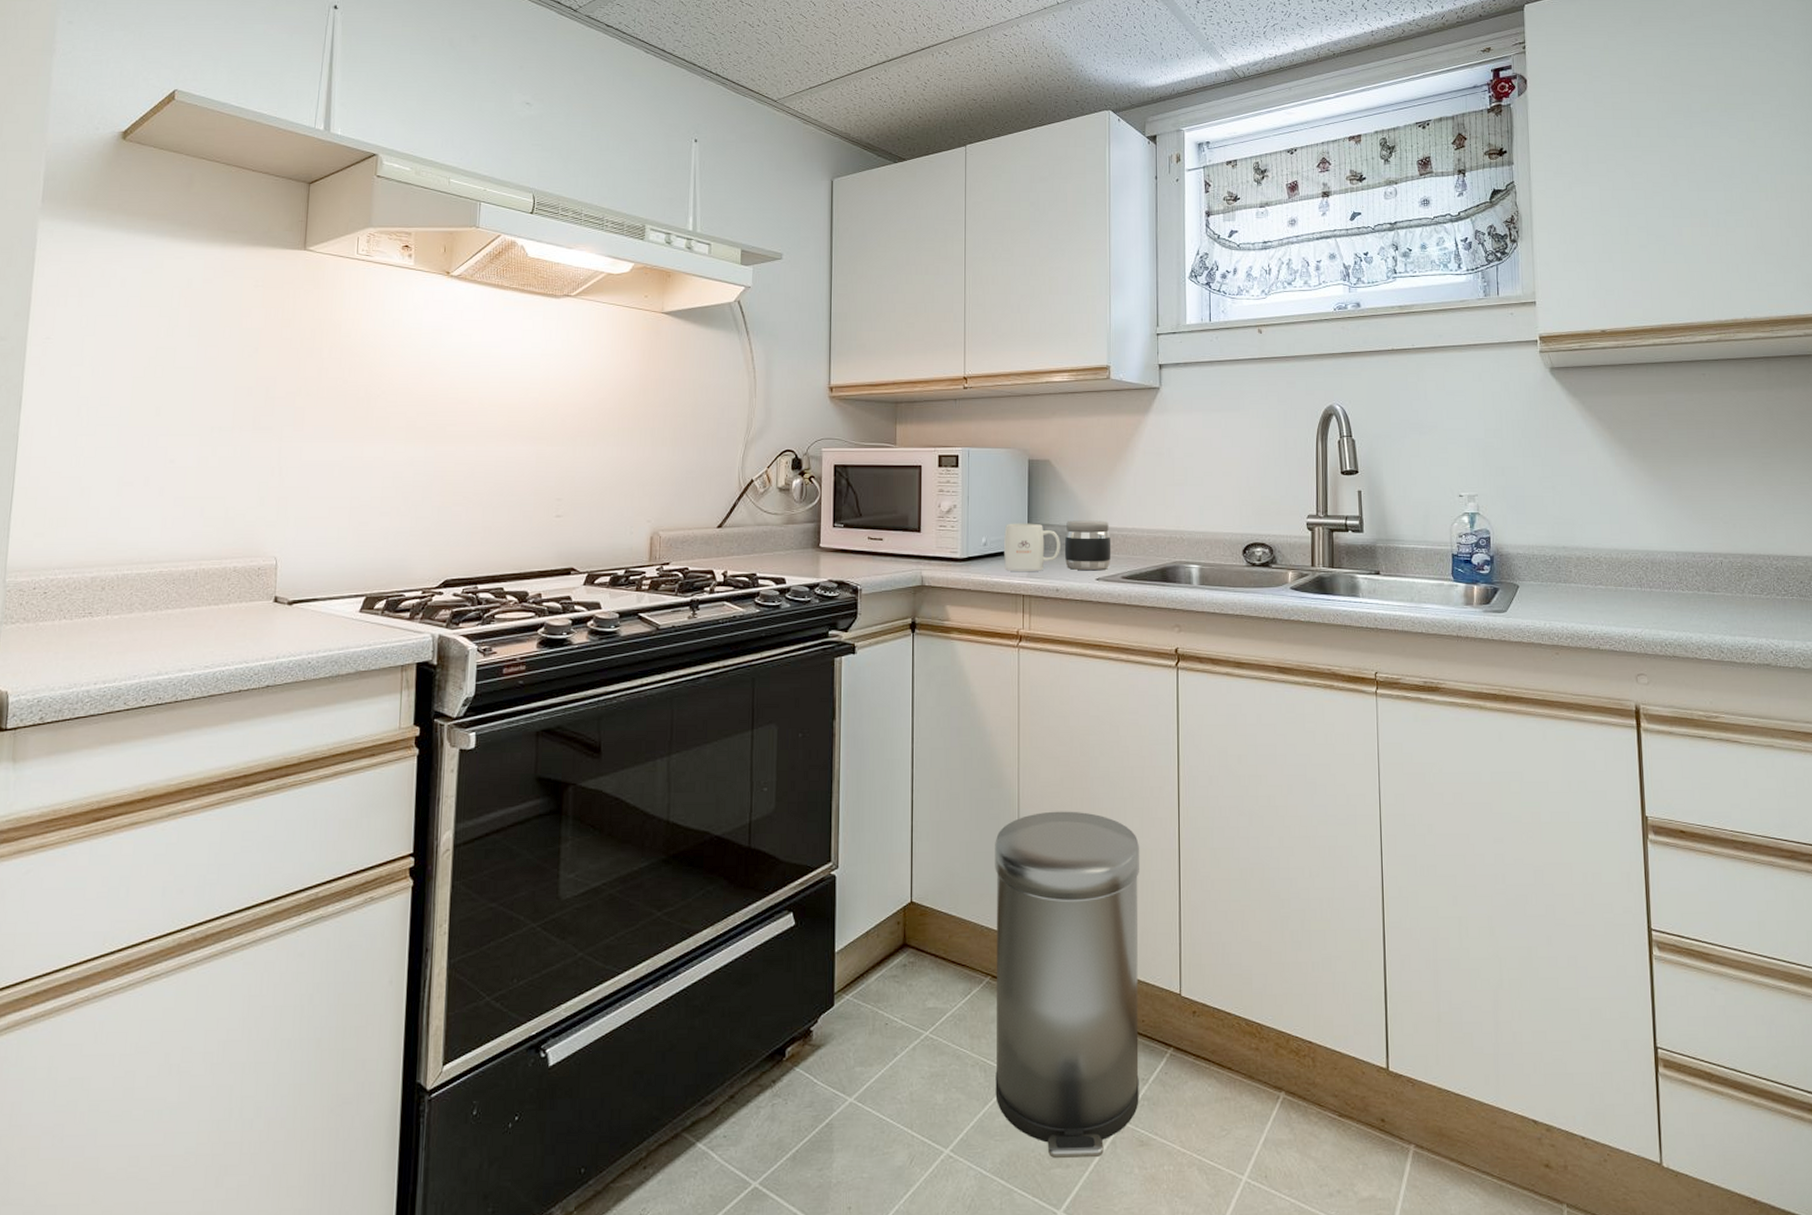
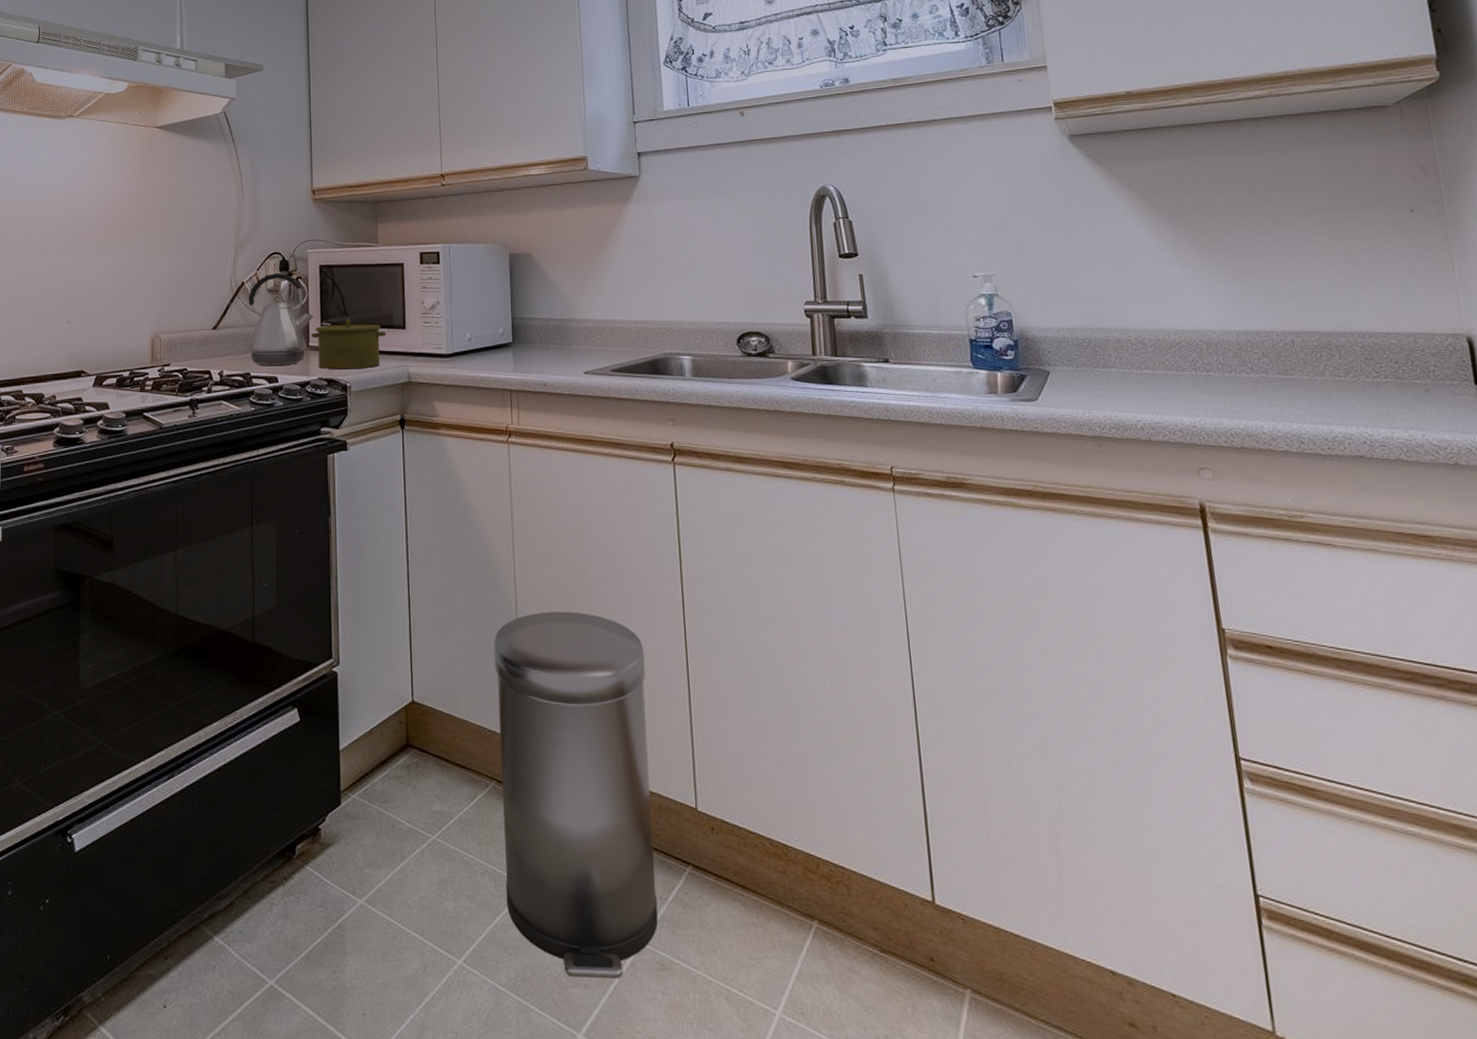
kettle: none [751,472,826,567] -> present [244,273,314,366]
cooking pot: none [822,520,901,572] -> present [311,318,387,370]
mug: present [1003,523,1060,572] -> none [487,317,546,367]
jar: present [1064,520,1112,571] -> none [549,313,599,364]

